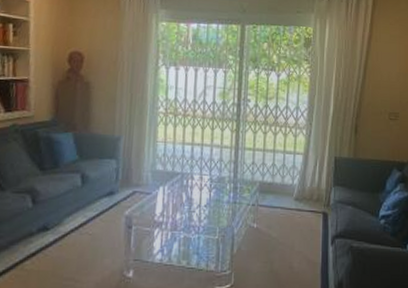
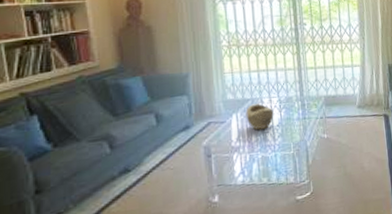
decorative bowl: none [173,179,203,208] -> present [245,103,274,130]

